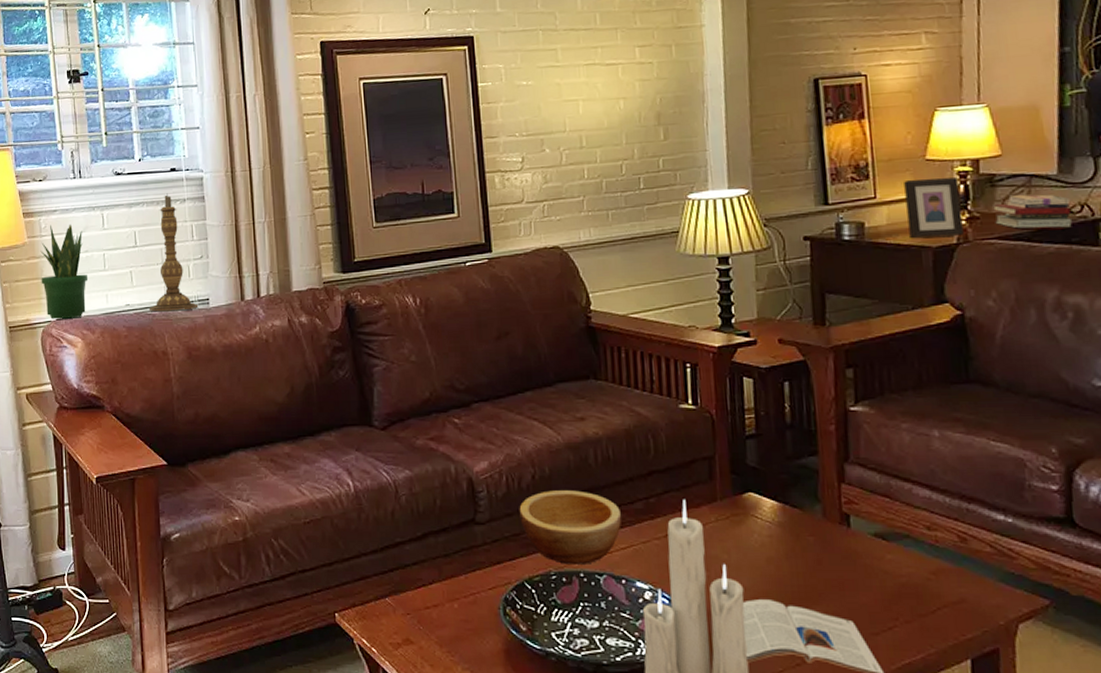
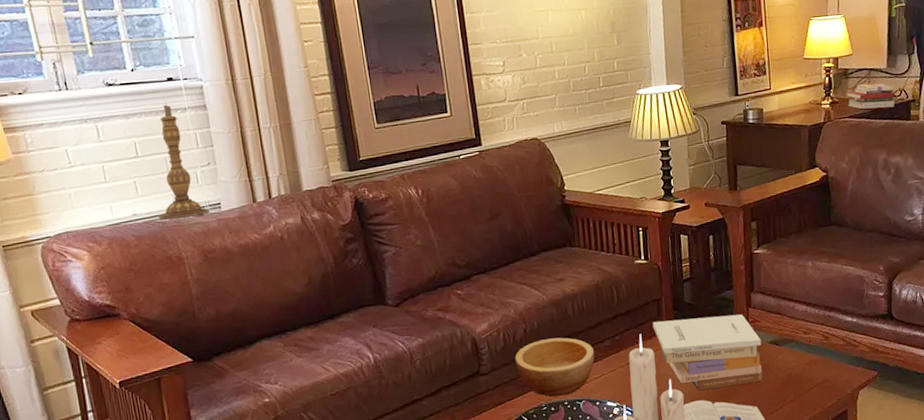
planter: present [40,225,87,319] -> none [29,138,89,235]
books: none [701,485,865,587] -> present [652,314,765,391]
picture frame: present [904,178,964,238] -> none [789,72,828,119]

